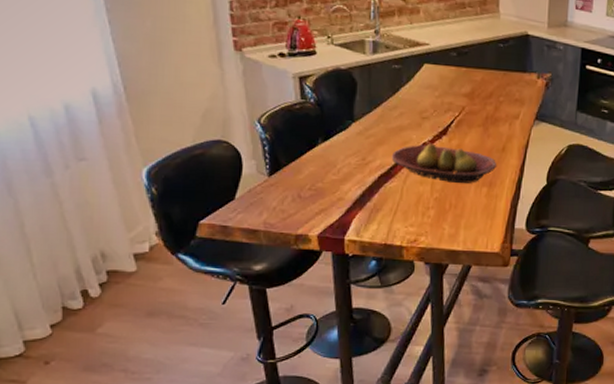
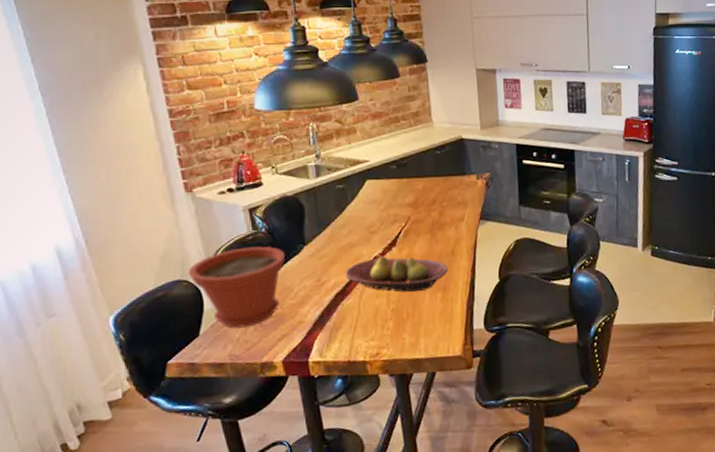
plant pot: none [229,115,332,197] -> present [187,246,286,328]

